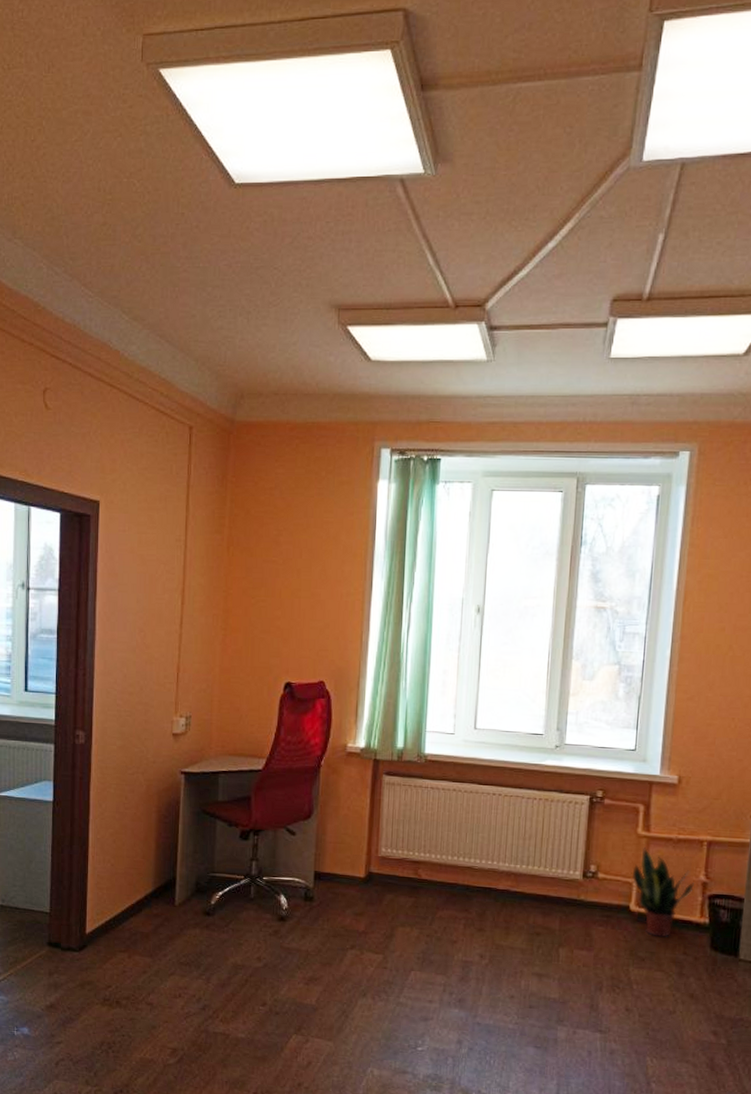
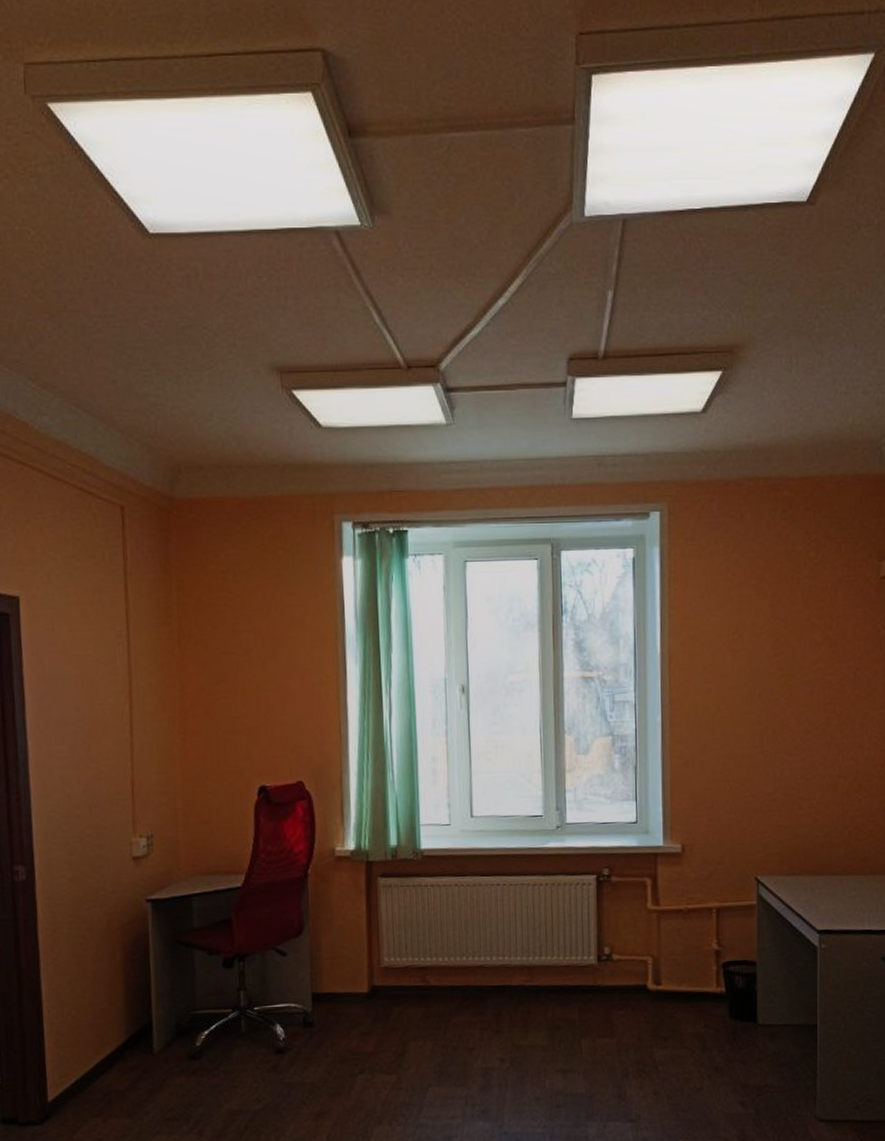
potted plant: present [632,848,694,938] -> none [647,922,708,1014]

